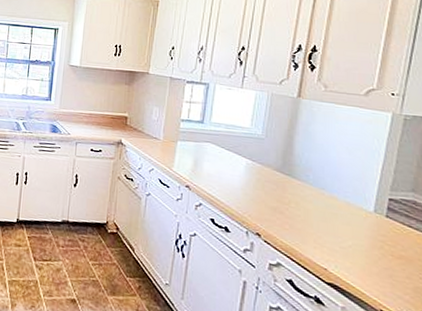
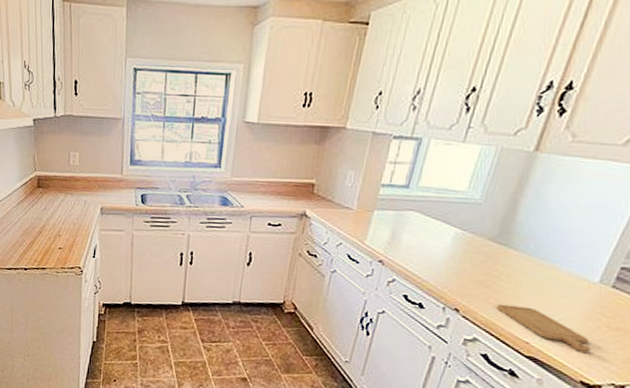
chopping board: none [292,229,382,281] -> present [496,304,591,353]

